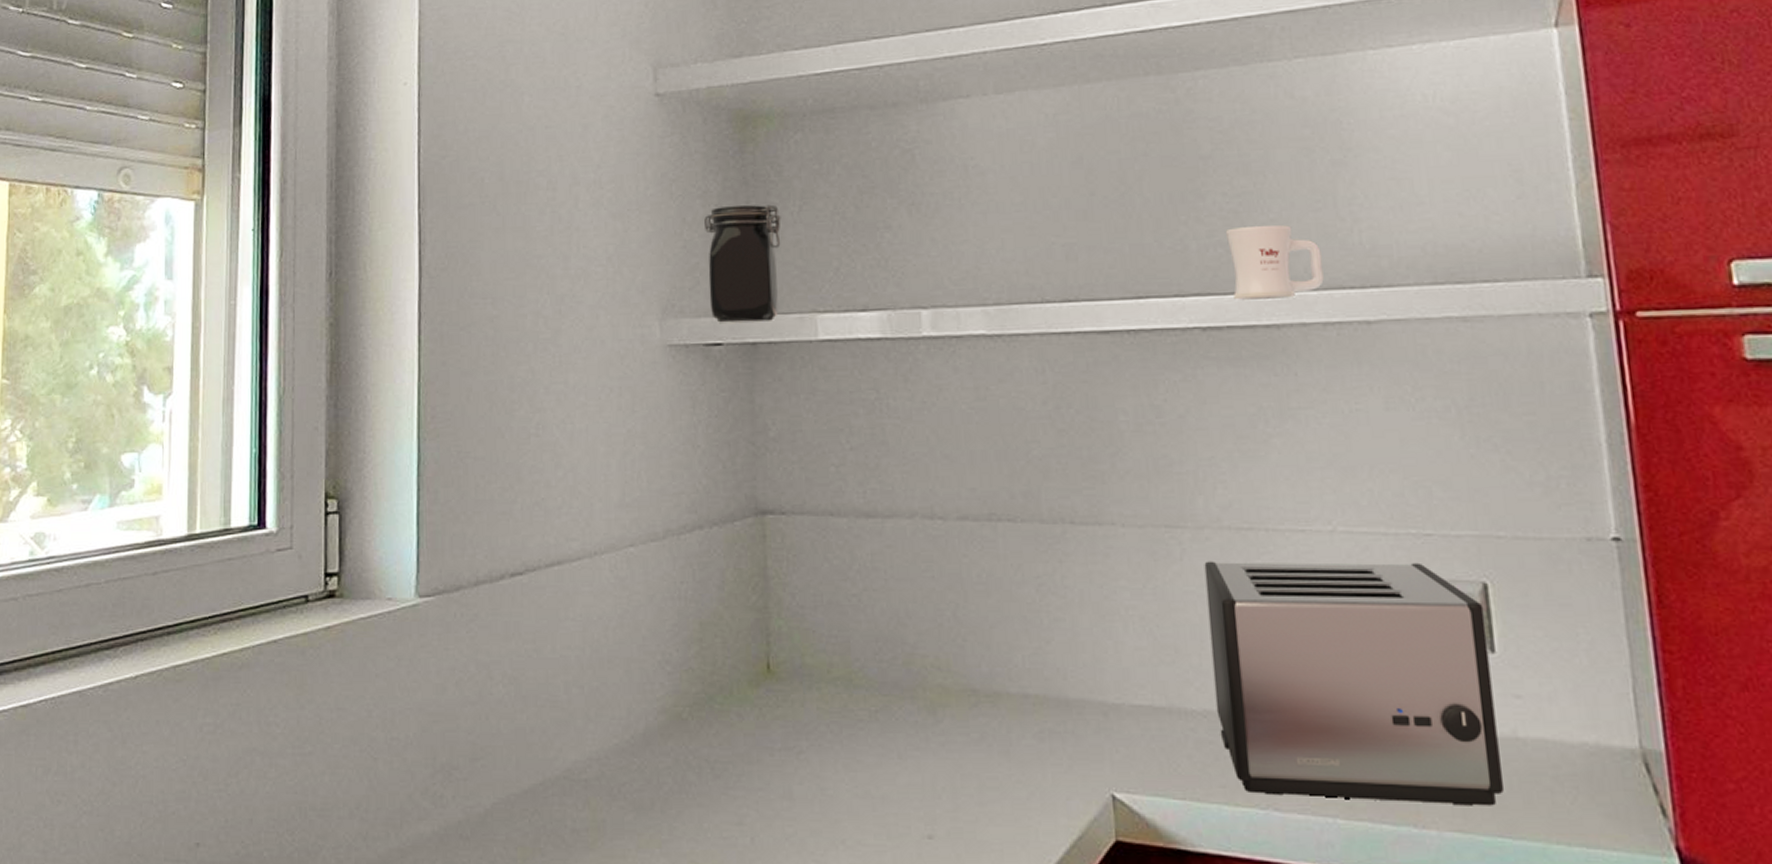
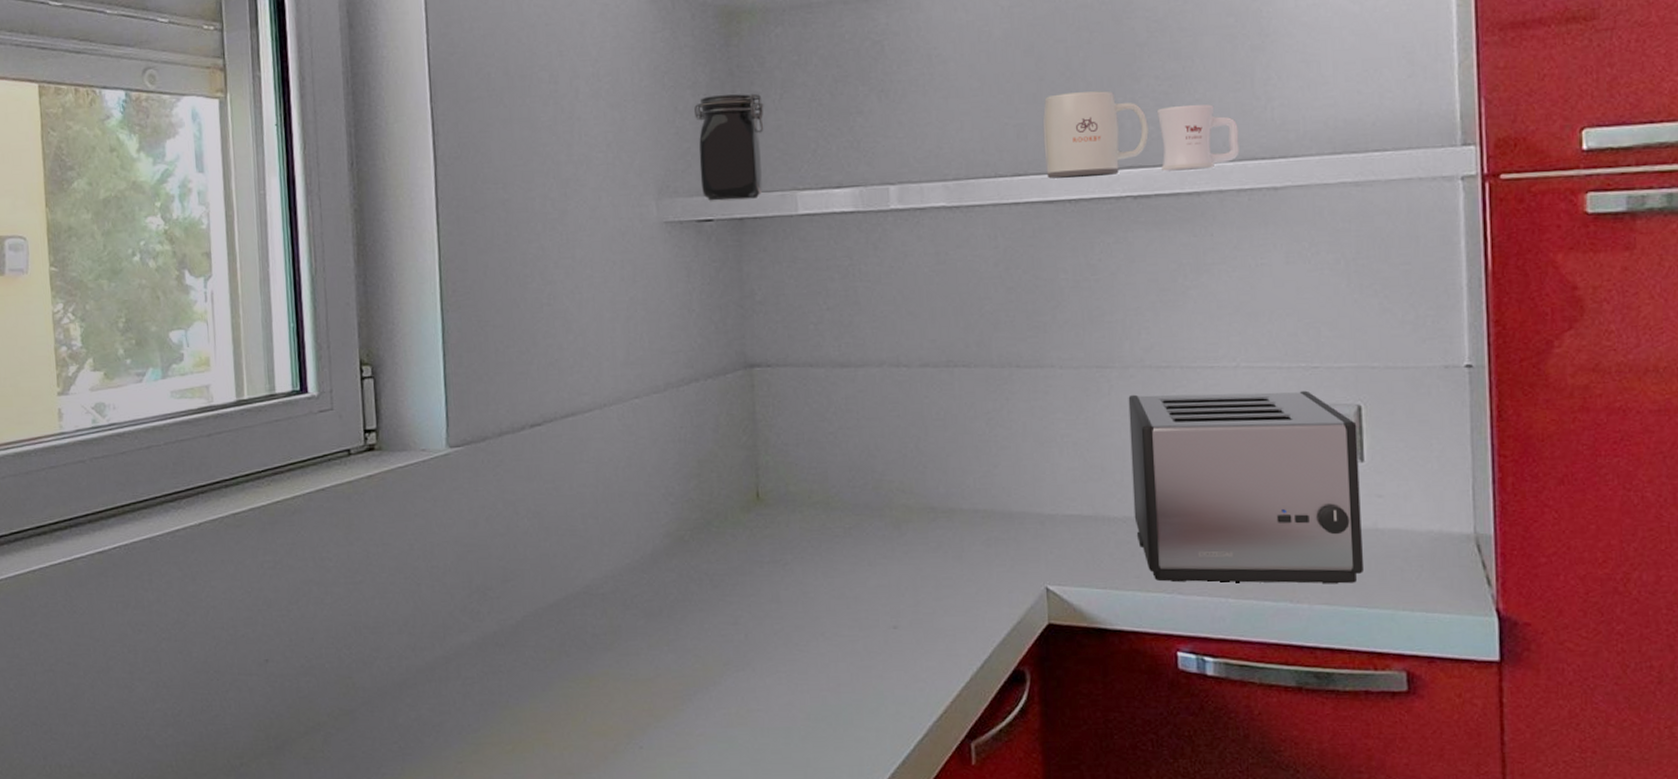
mug: none [1094,208,1218,307] -> present [1042,90,1149,179]

